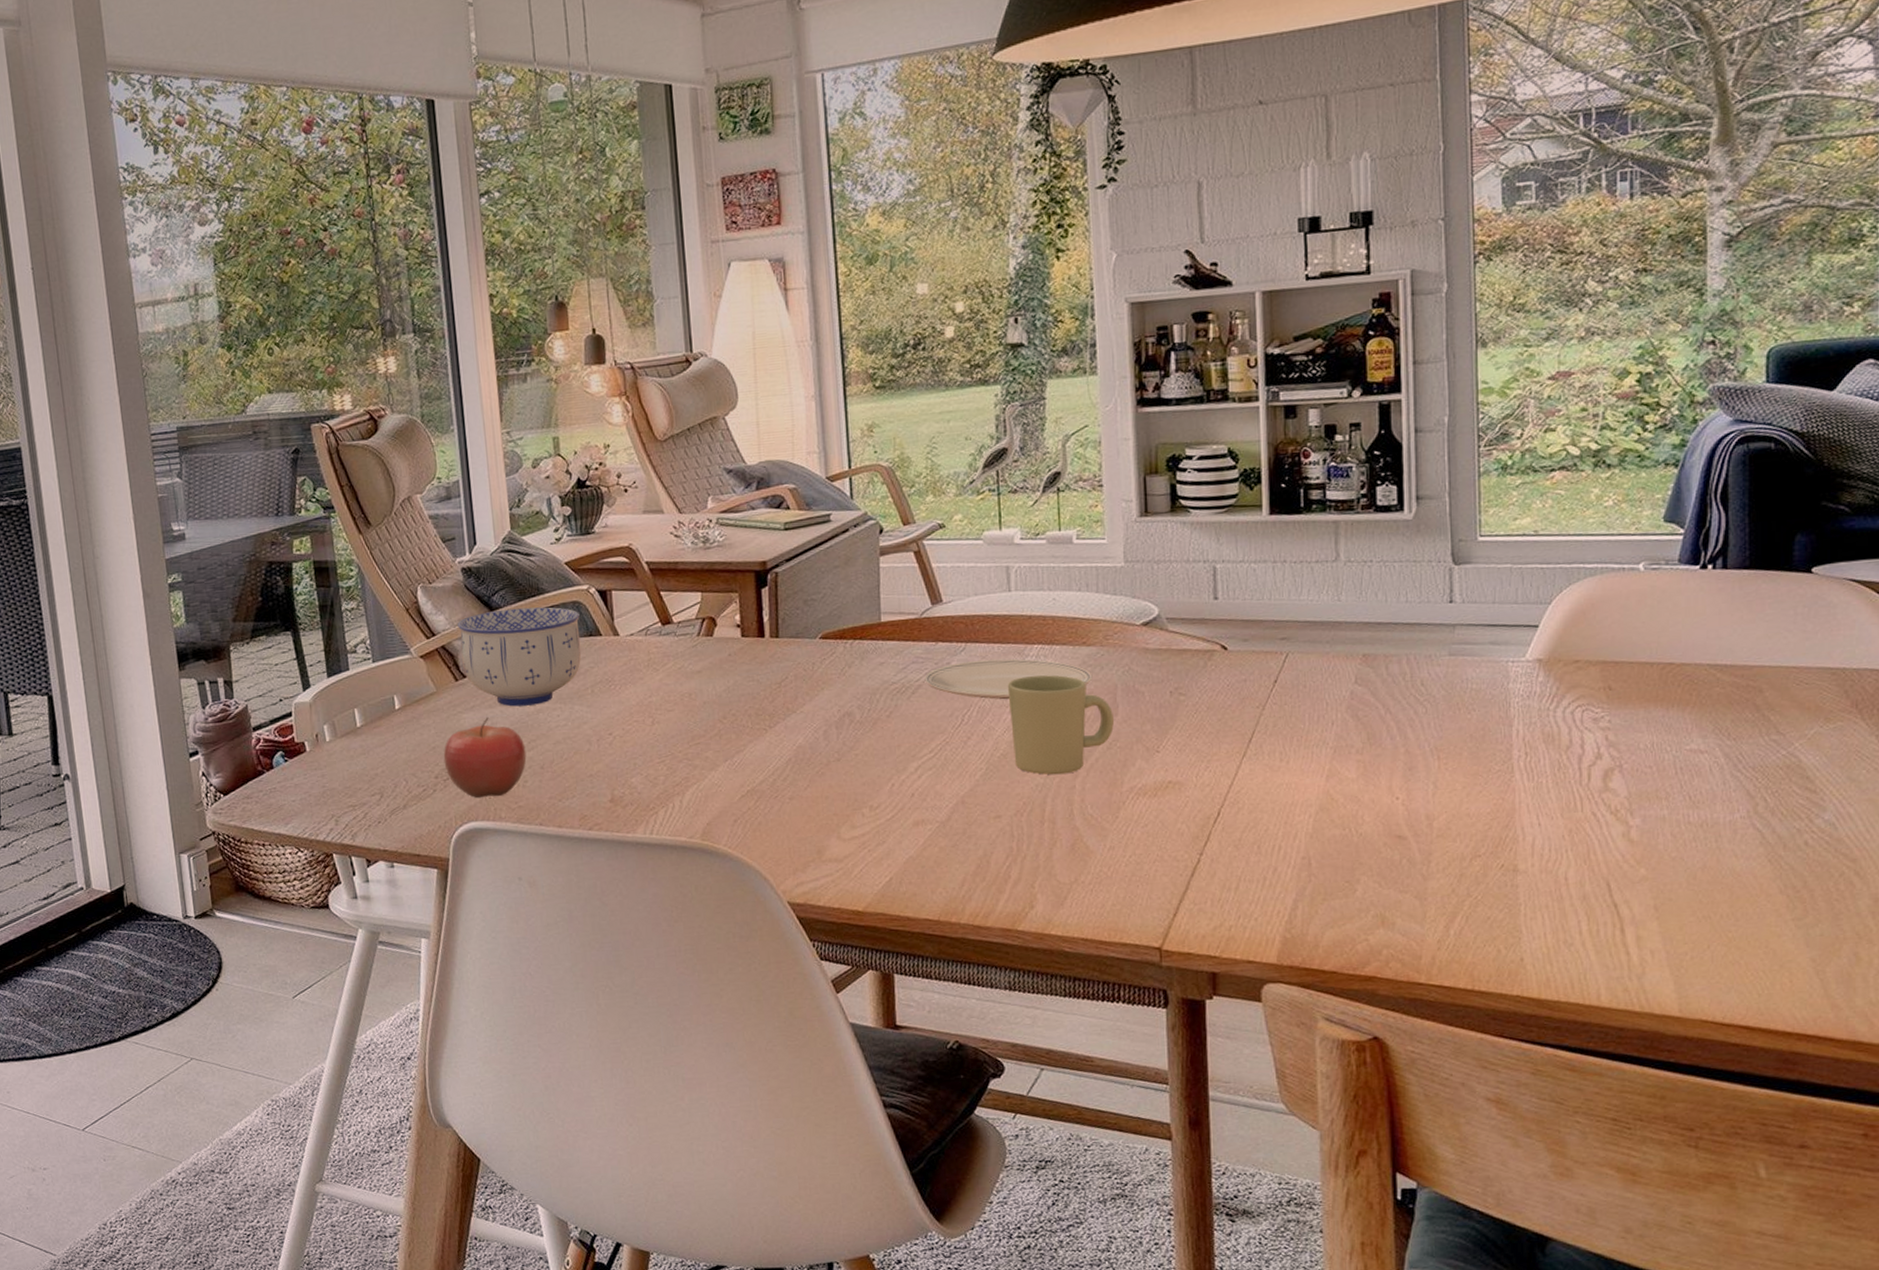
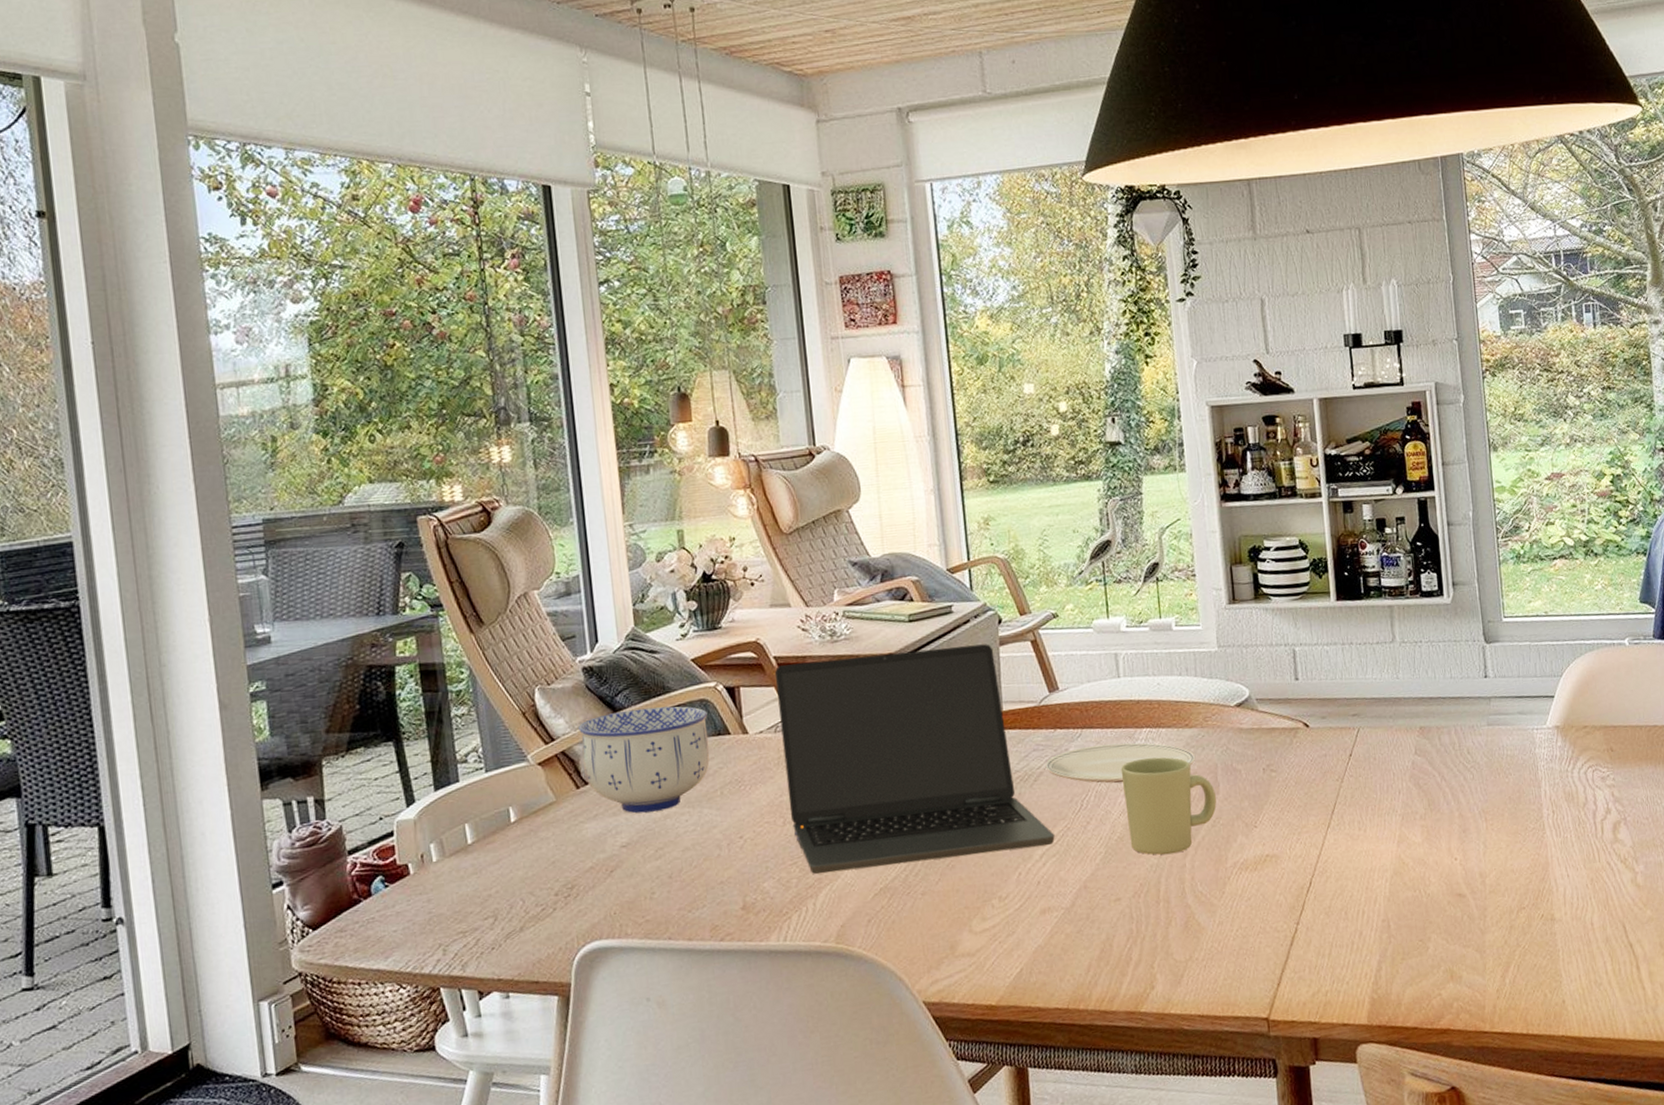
fruit: present [443,716,527,799] -> none [563,825,654,915]
laptop: none [646,553,932,774] -> present [774,644,1055,875]

